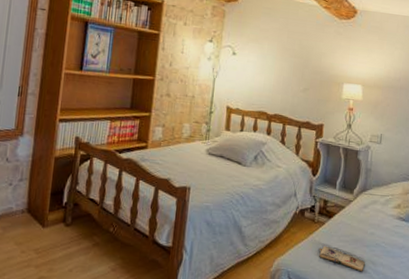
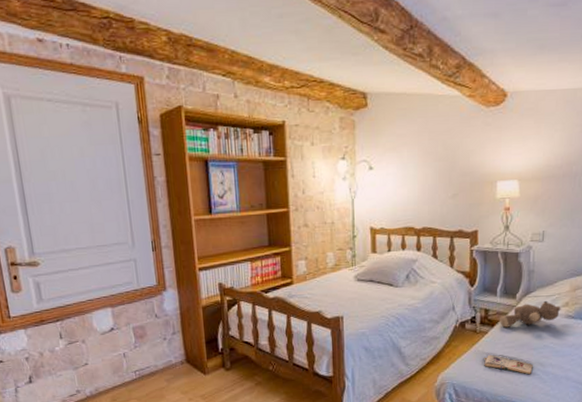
stuffed bear: none [336,199,394,222] -> present [499,300,561,328]

